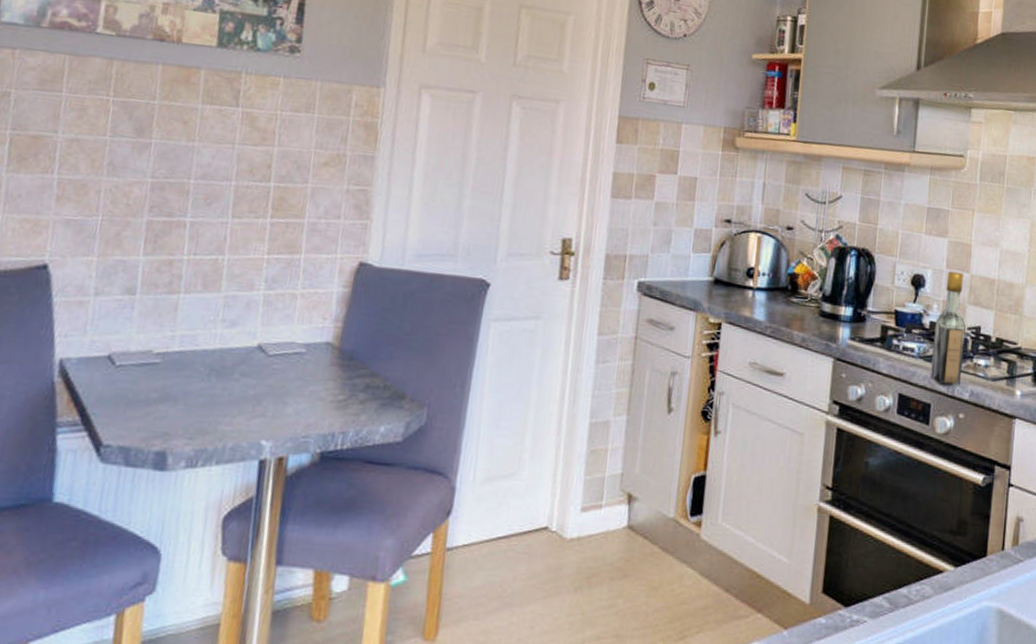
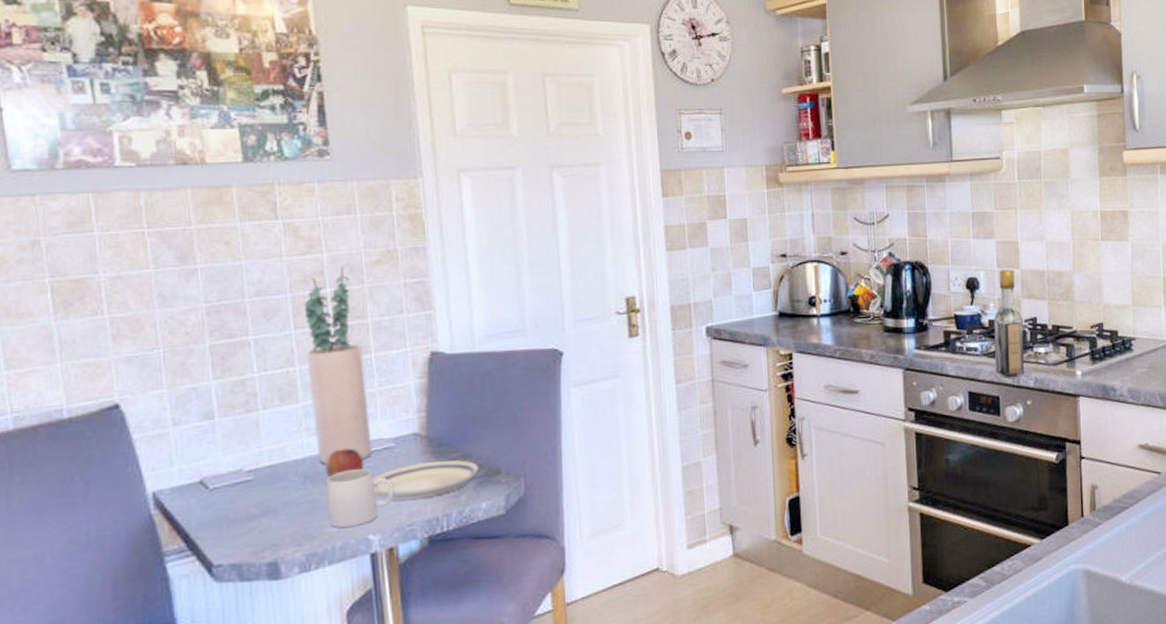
mug: none [225,369,297,430] -> present [325,469,394,529]
vase: none [227,163,295,361] -> present [304,267,372,466]
fruit: none [232,346,272,374] -> present [325,448,364,478]
plate: none [276,374,385,411] -> present [372,460,479,500]

